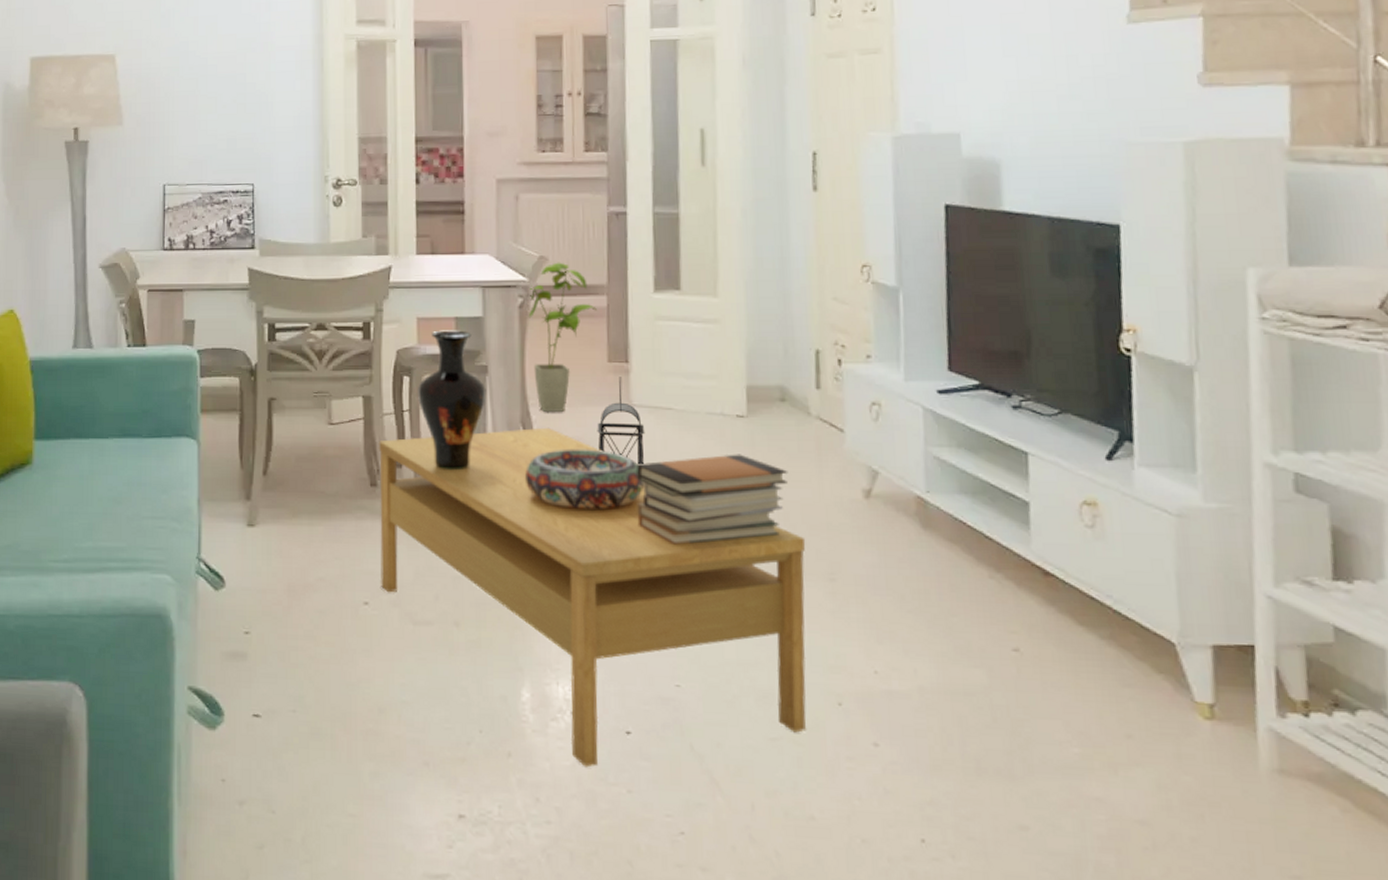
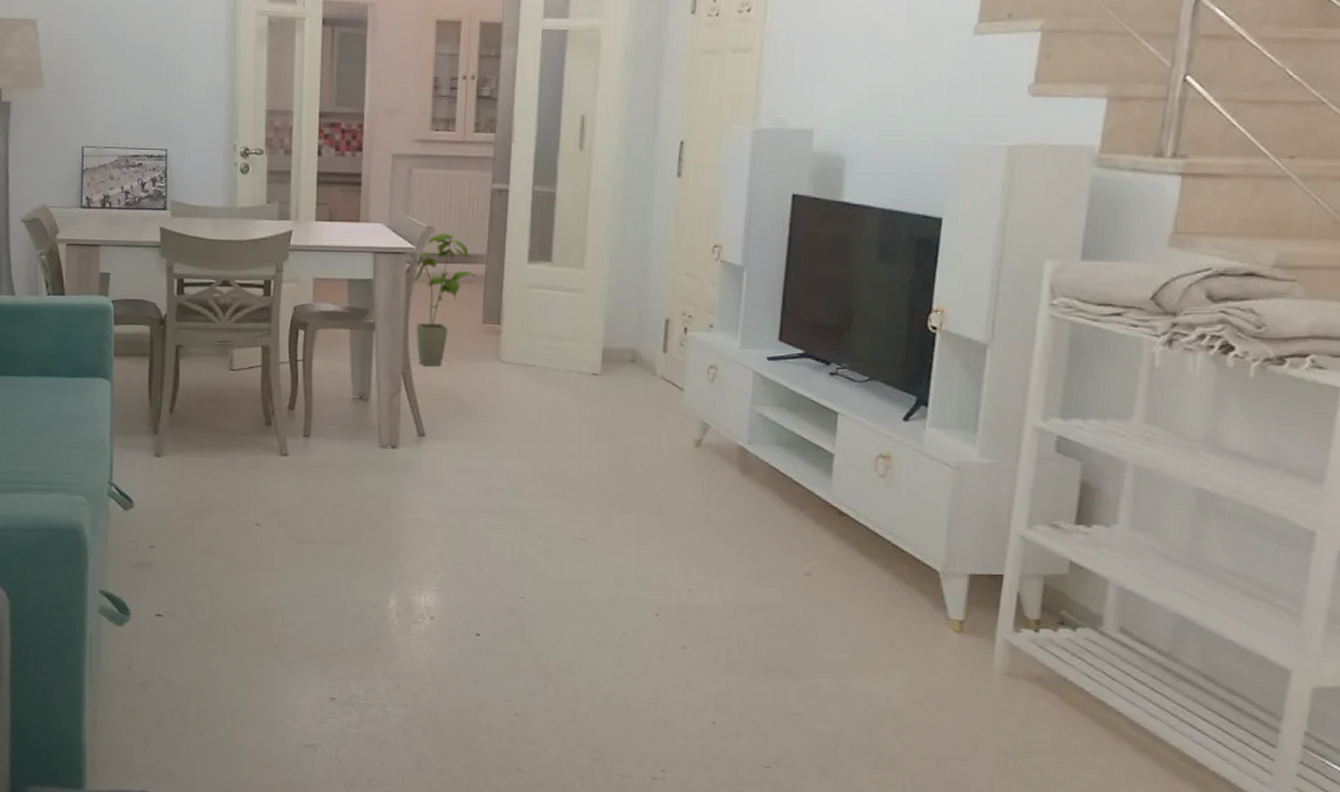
coffee table: present [378,427,806,768] -> none [271,378,642,662]
vase: present [418,330,486,471] -> none [311,290,373,414]
decorative bowl: present [525,449,645,509] -> none [403,398,507,451]
lantern: present [597,377,645,465] -> none [468,337,511,414]
book stack: present [637,454,788,545] -> none [498,406,632,482]

